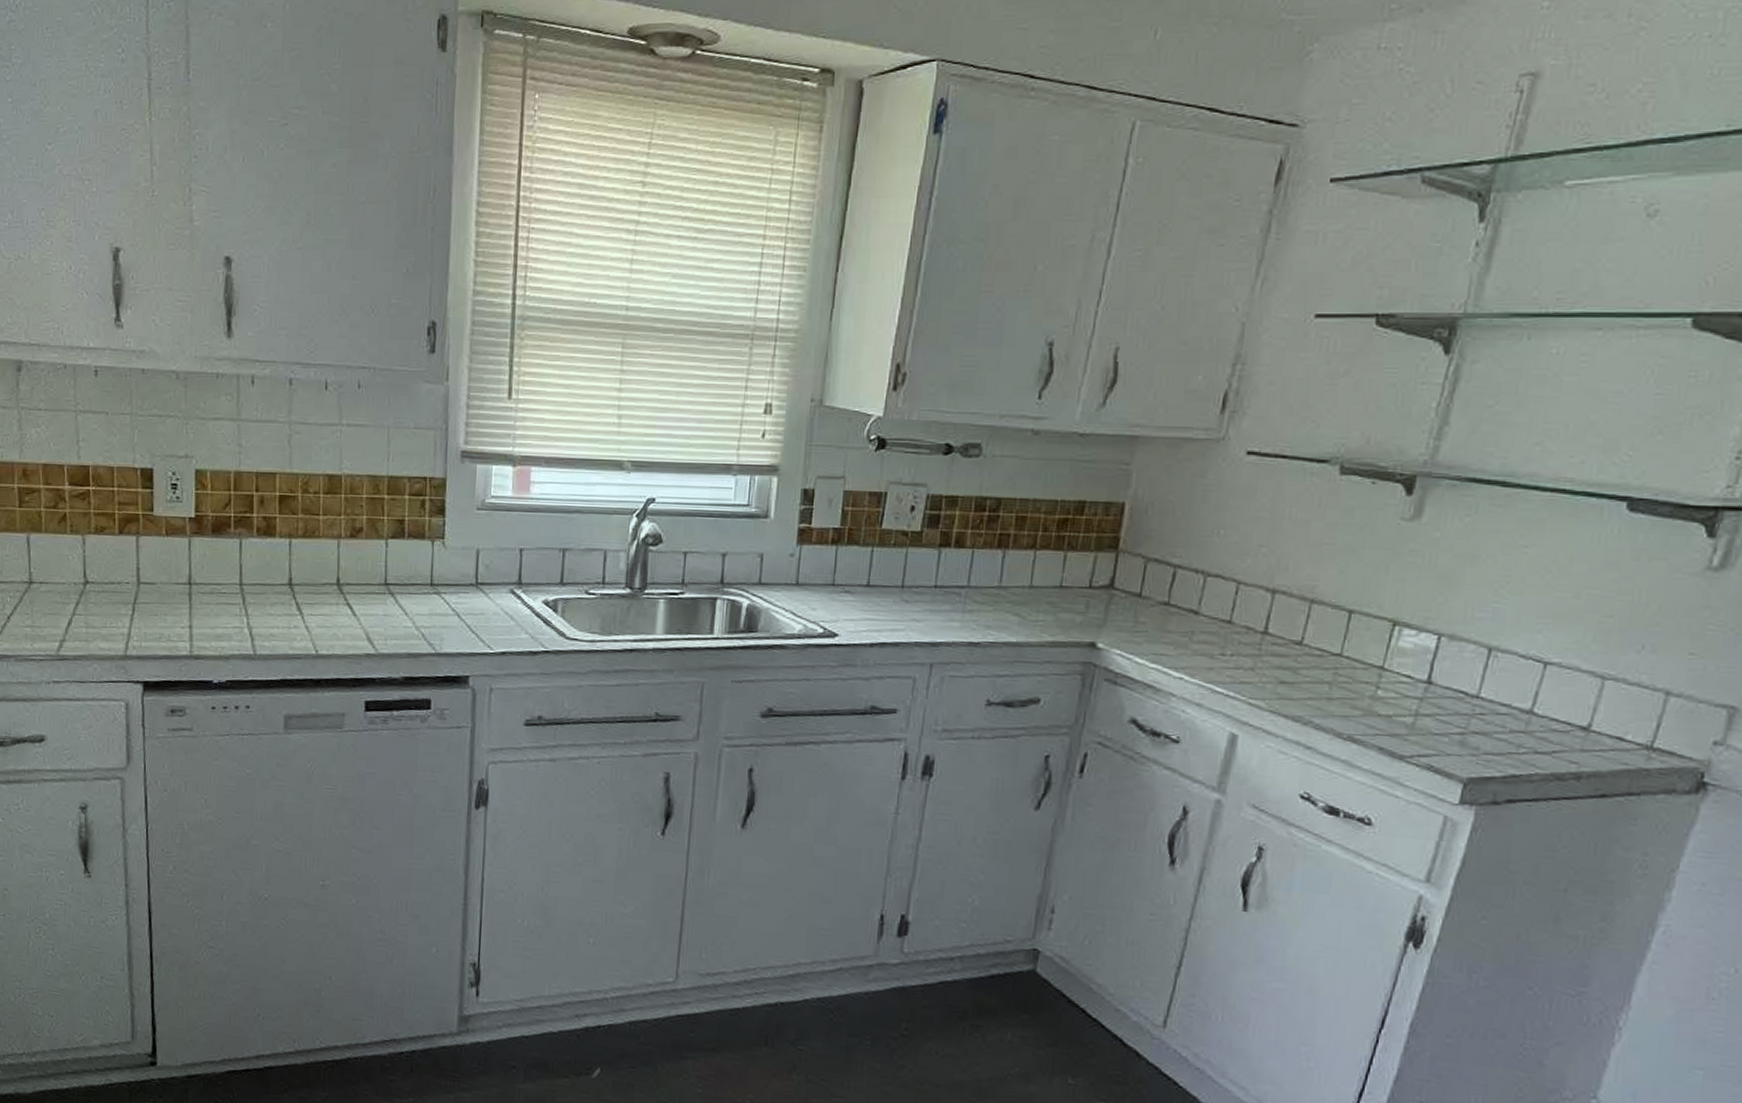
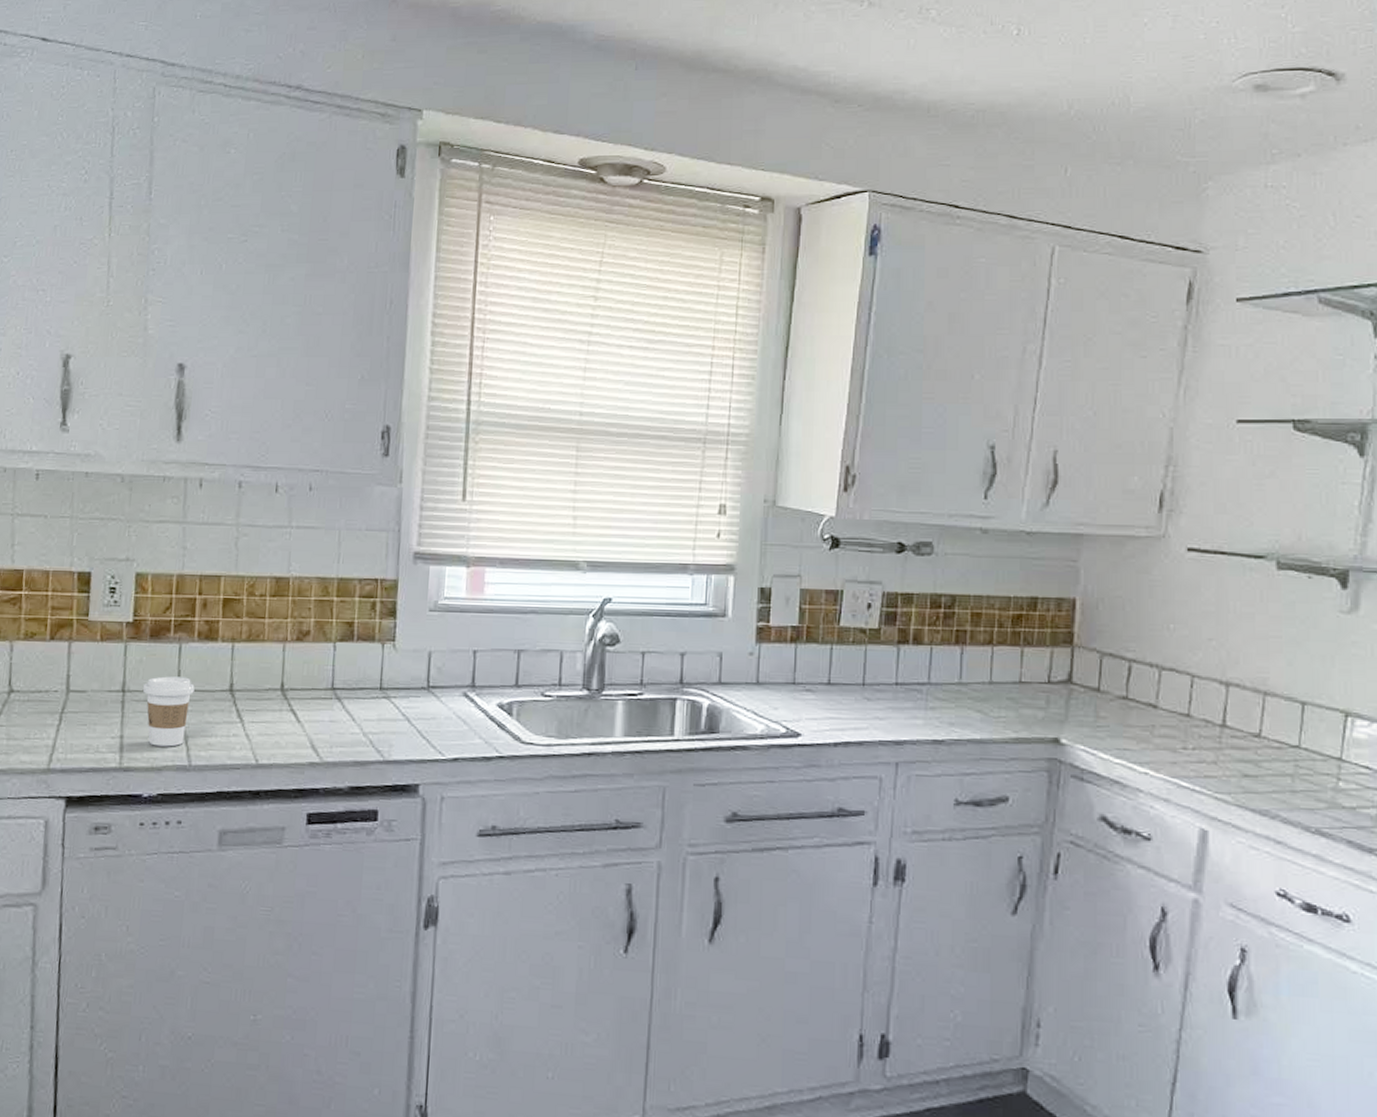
coffee cup: none [208,570,256,637] -> present [143,676,195,747]

